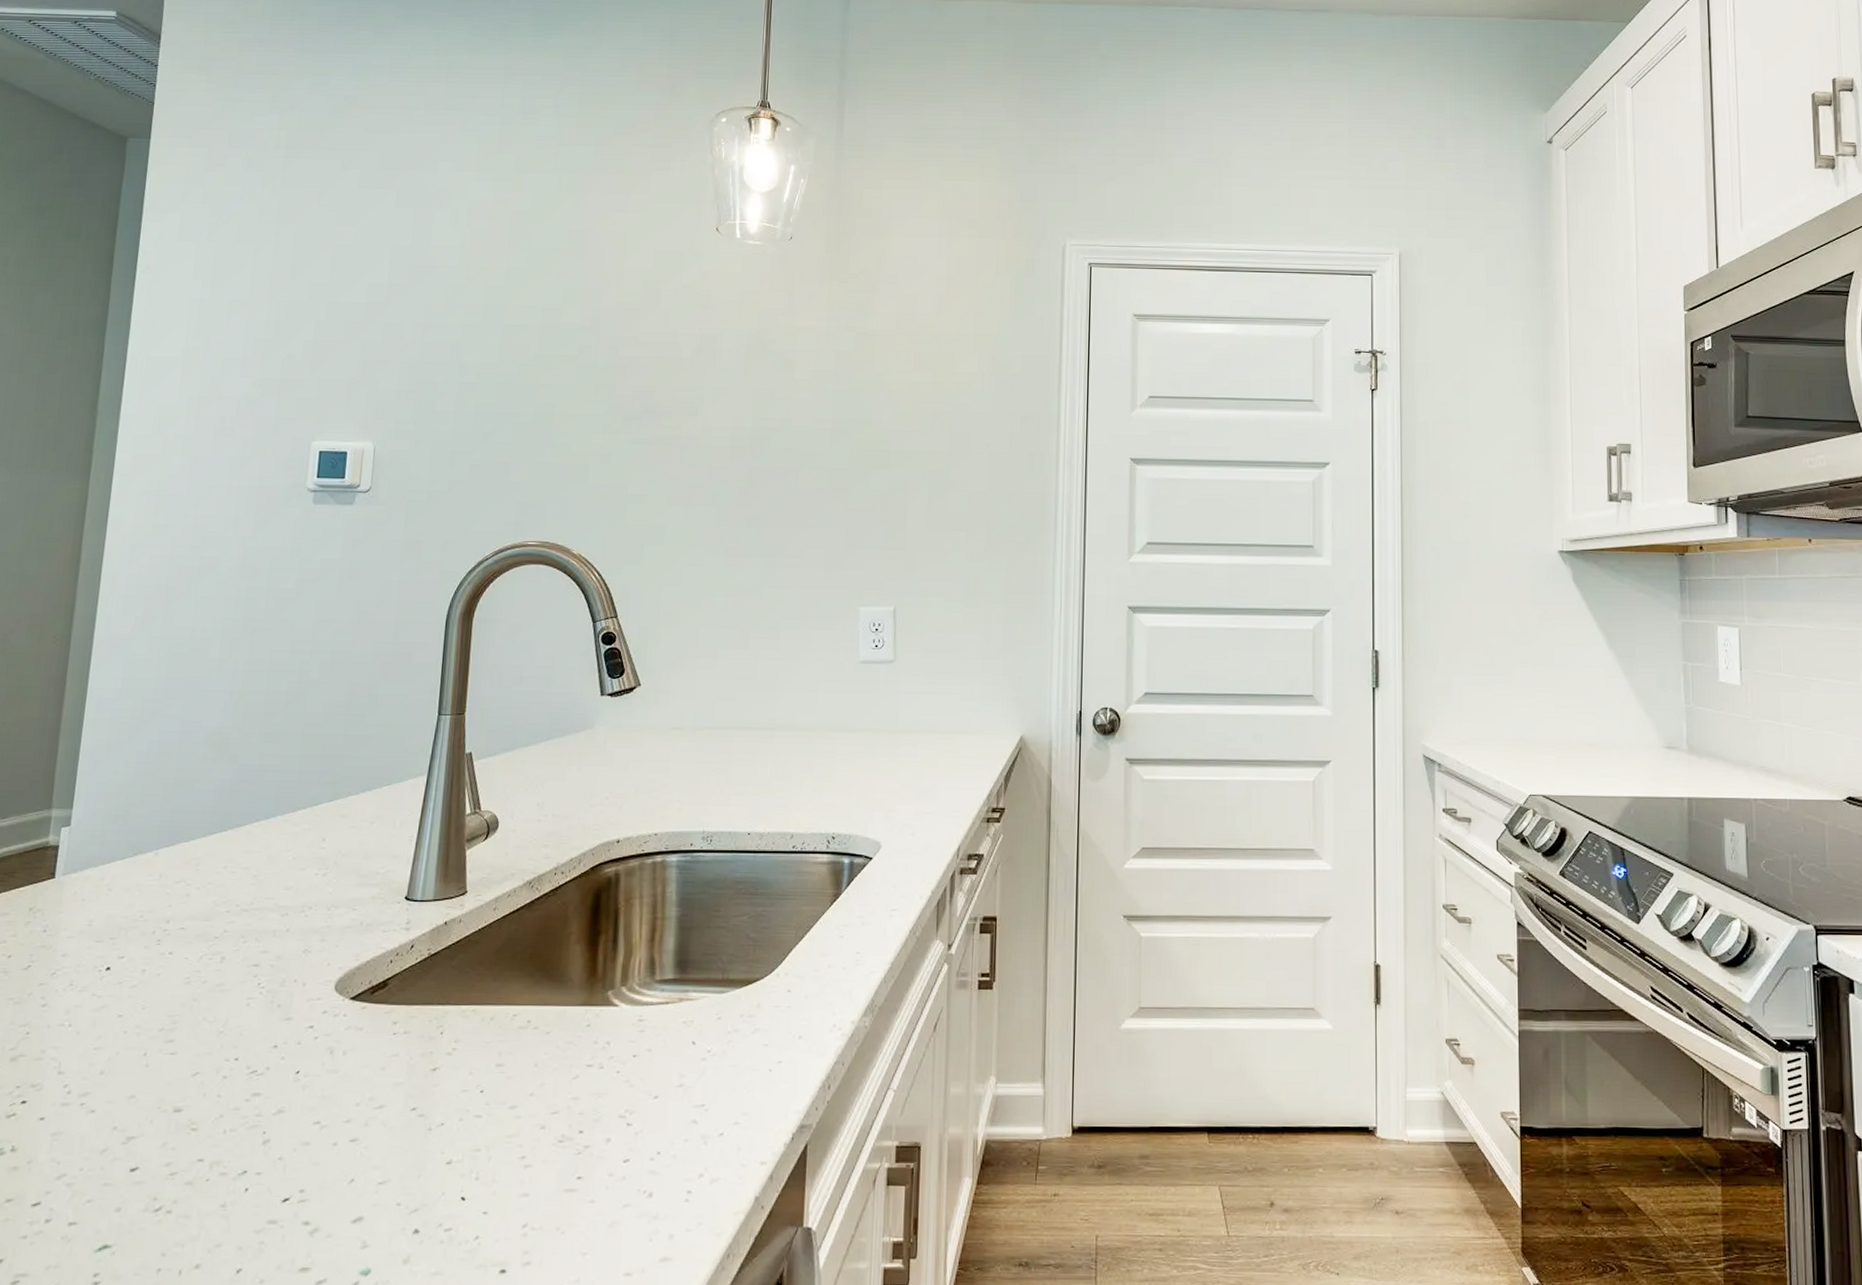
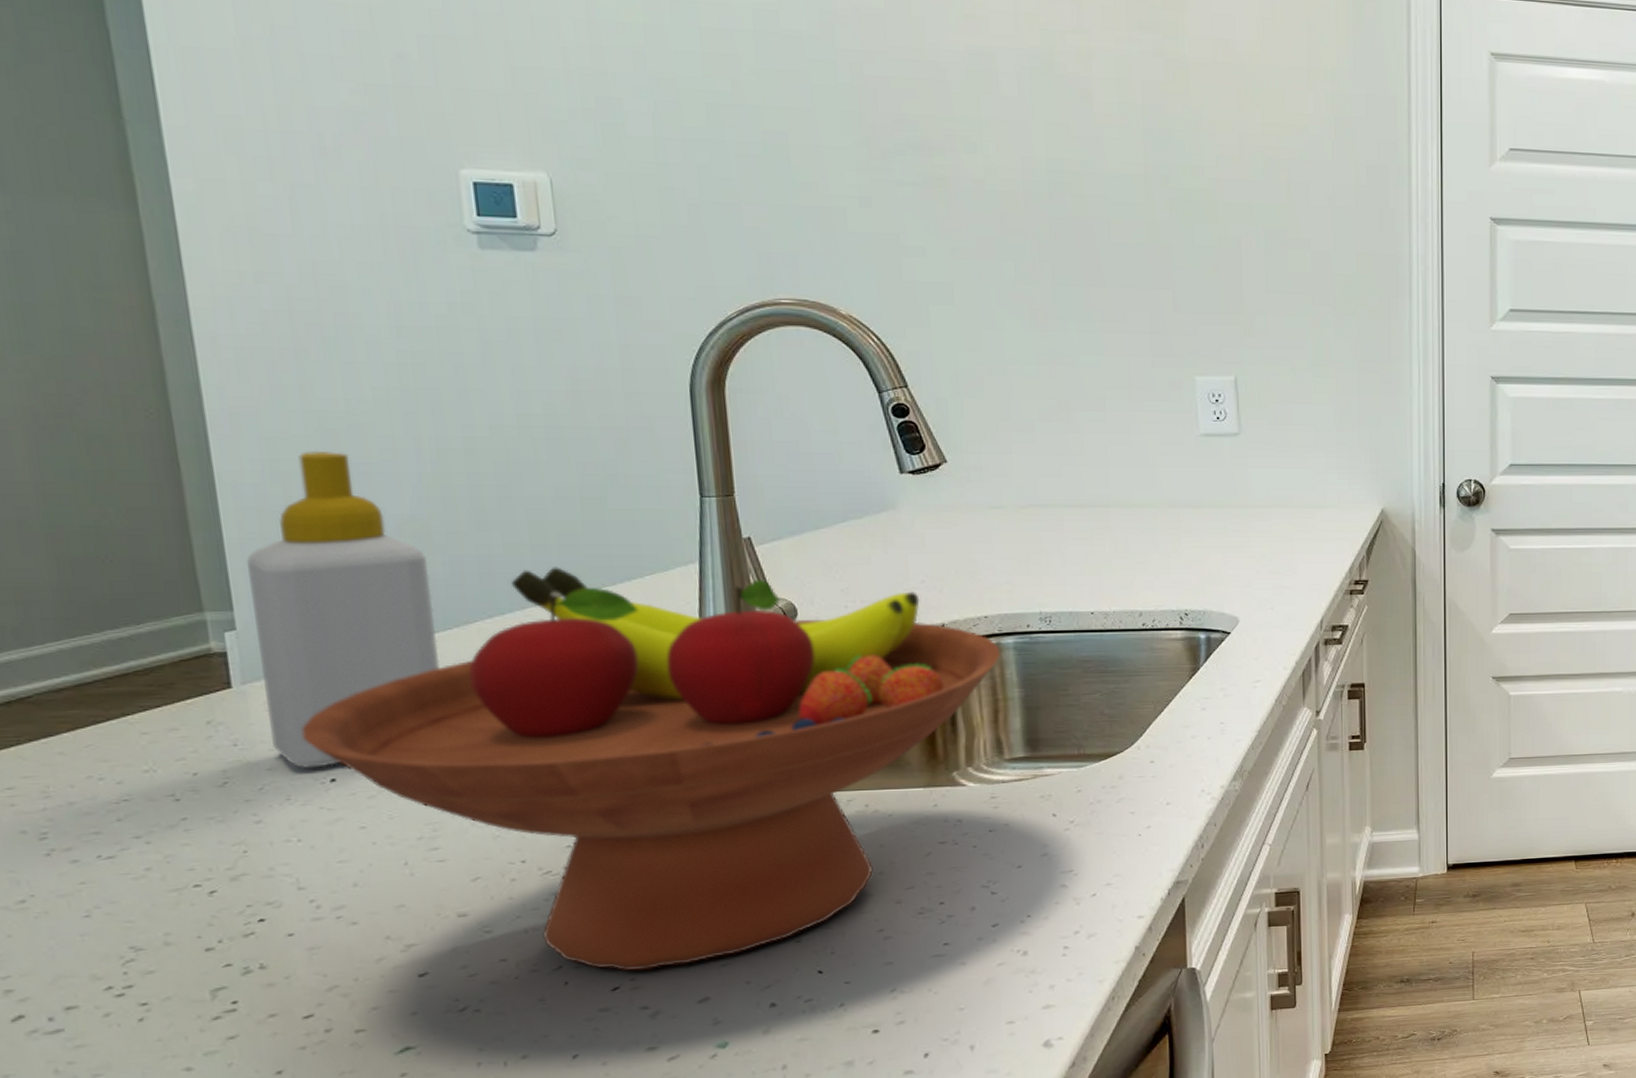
soap bottle: none [70,670,222,956] -> present [247,450,441,768]
fruit bowl: none [95,776,664,1182] -> present [301,567,1000,971]

